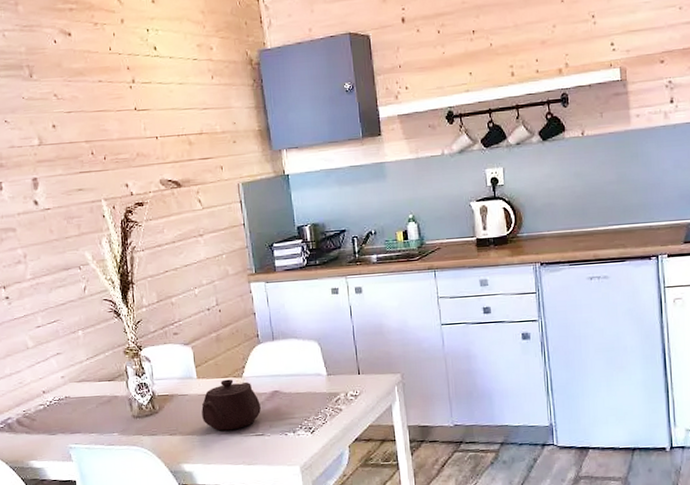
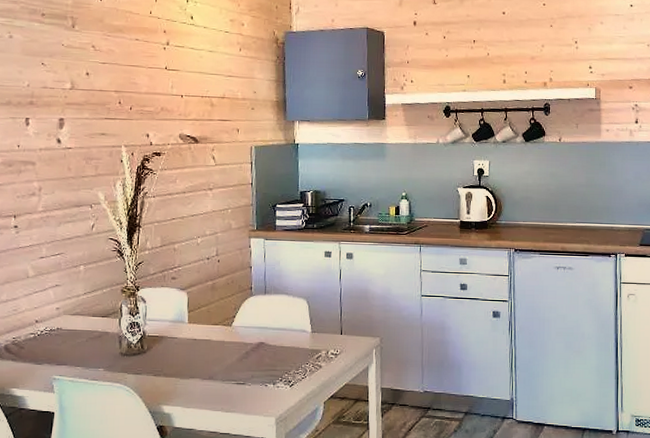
teapot: present [201,379,261,431] -> none [188,326,245,376]

